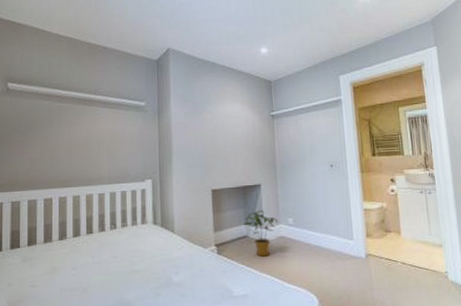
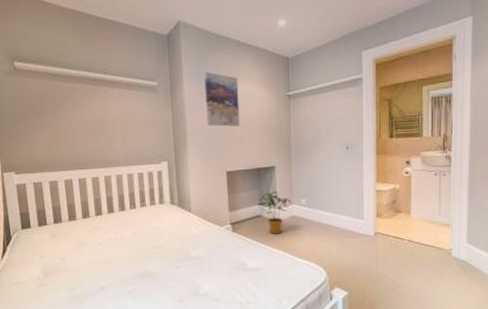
wall art: none [191,93,225,145] -> present [204,71,240,127]

